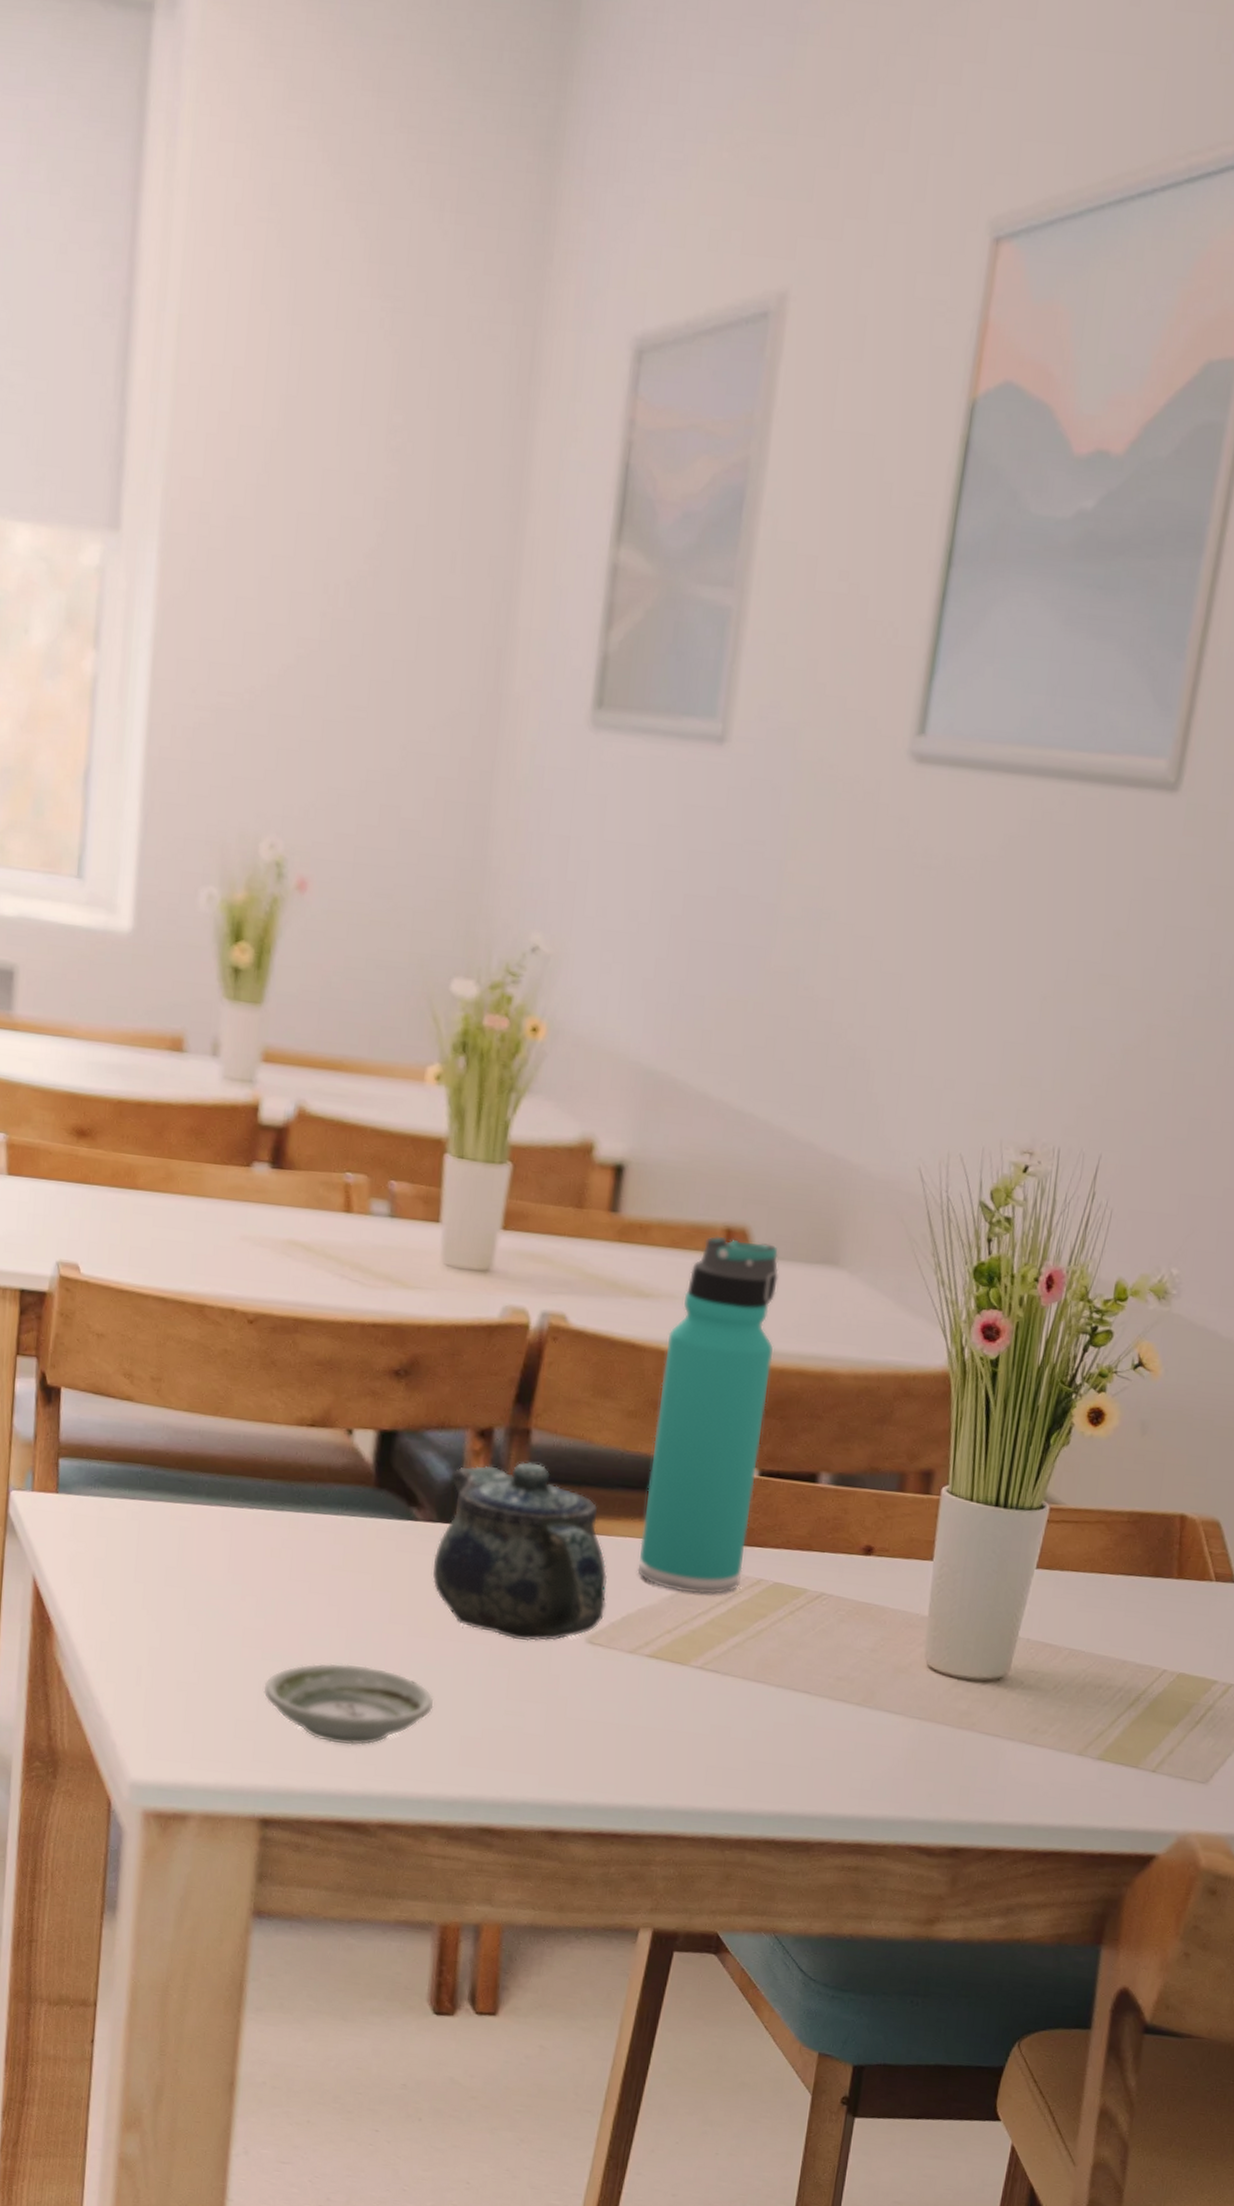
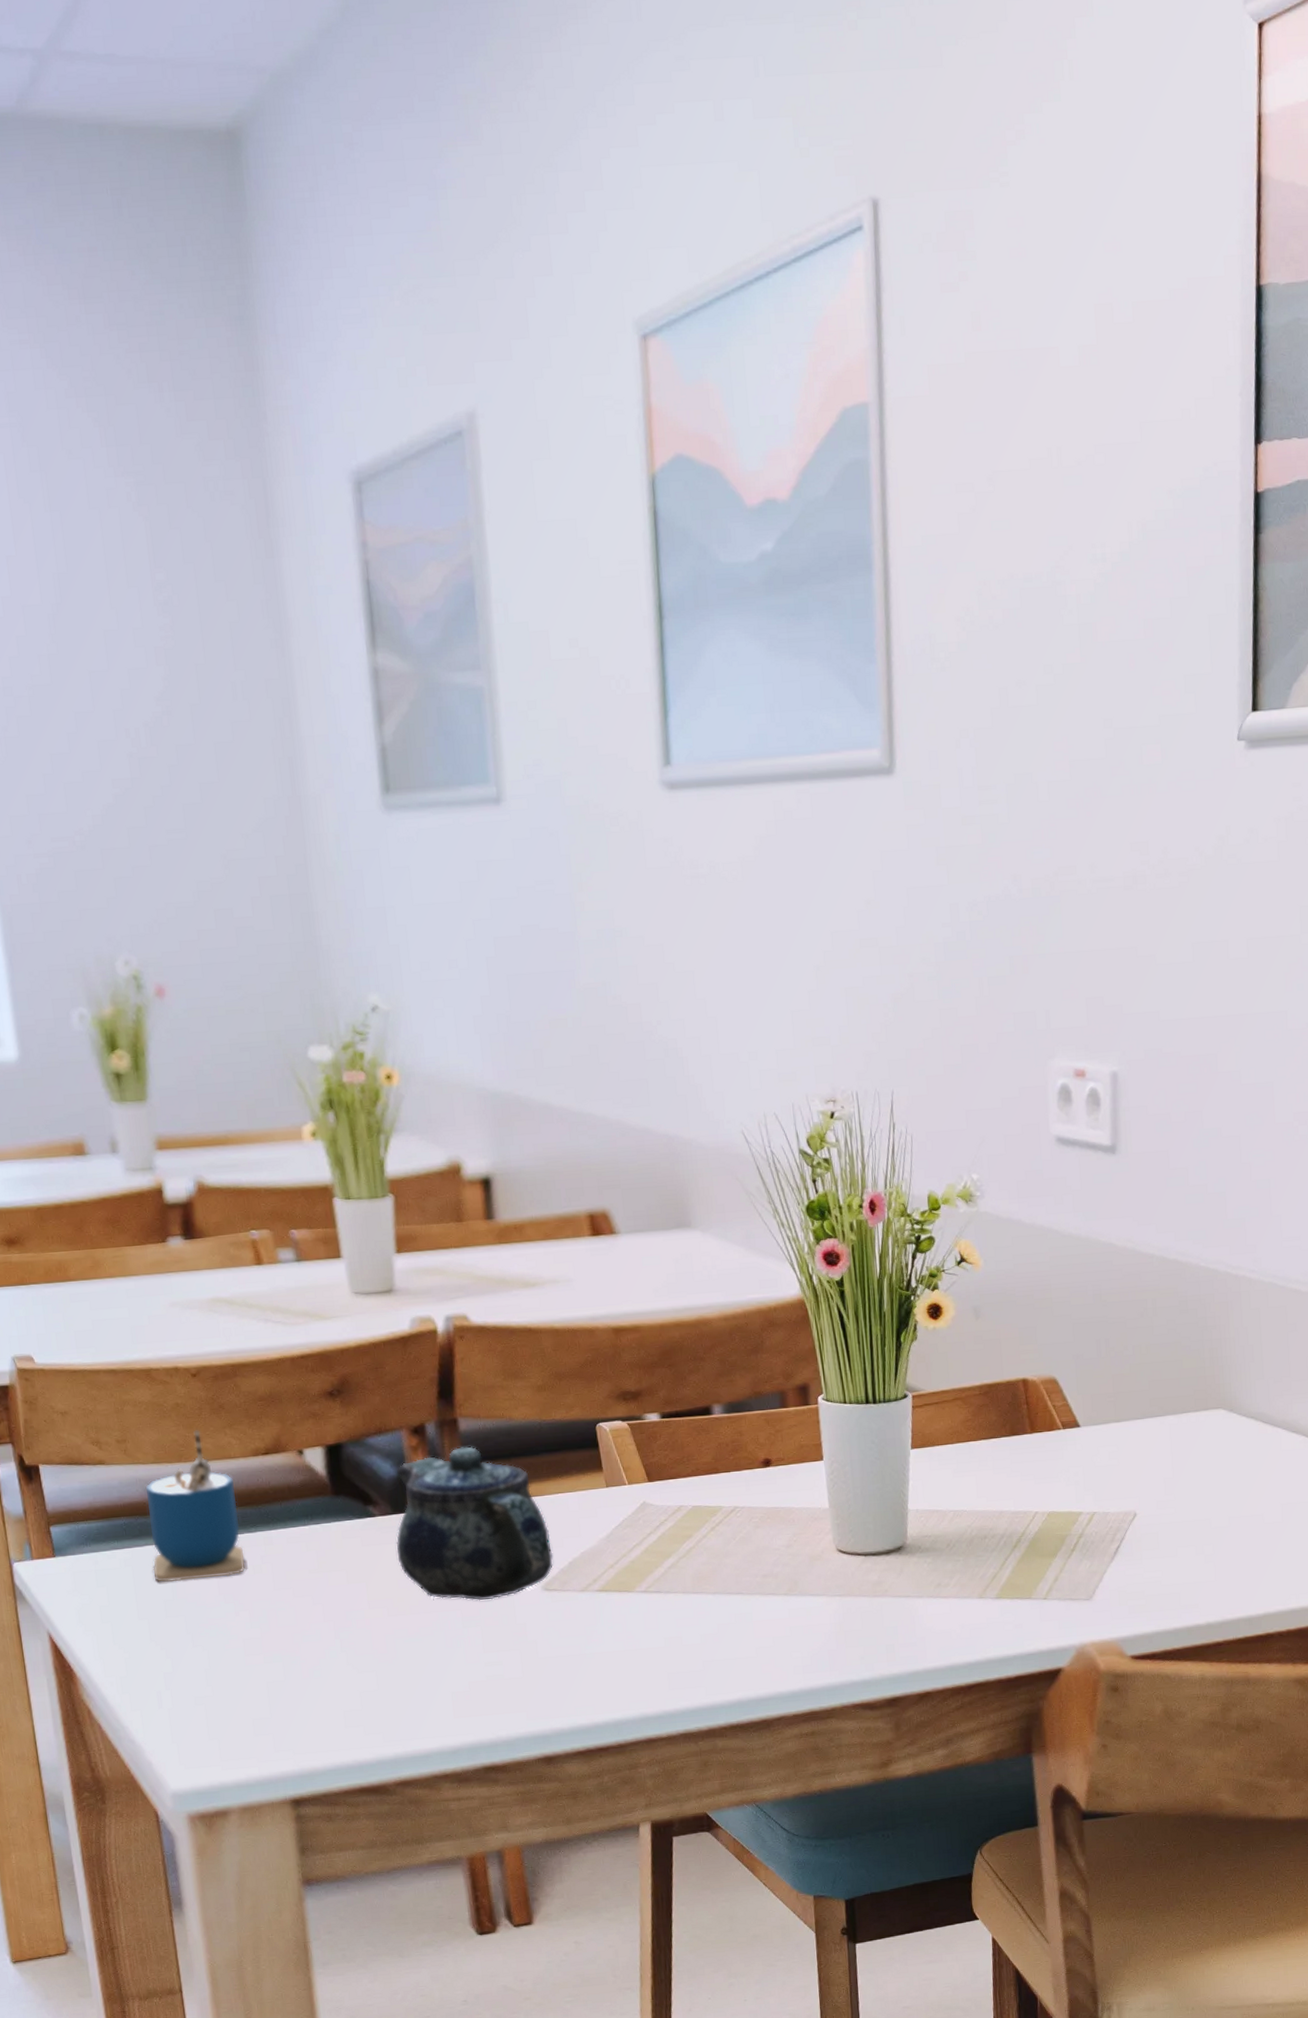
cup: none [160,1382,270,1554] -> present [145,1429,246,1582]
saucer: present [263,1663,434,1746] -> none [271,1649,423,1722]
thermos bottle: present [637,1235,779,1595] -> none [558,1220,664,1531]

